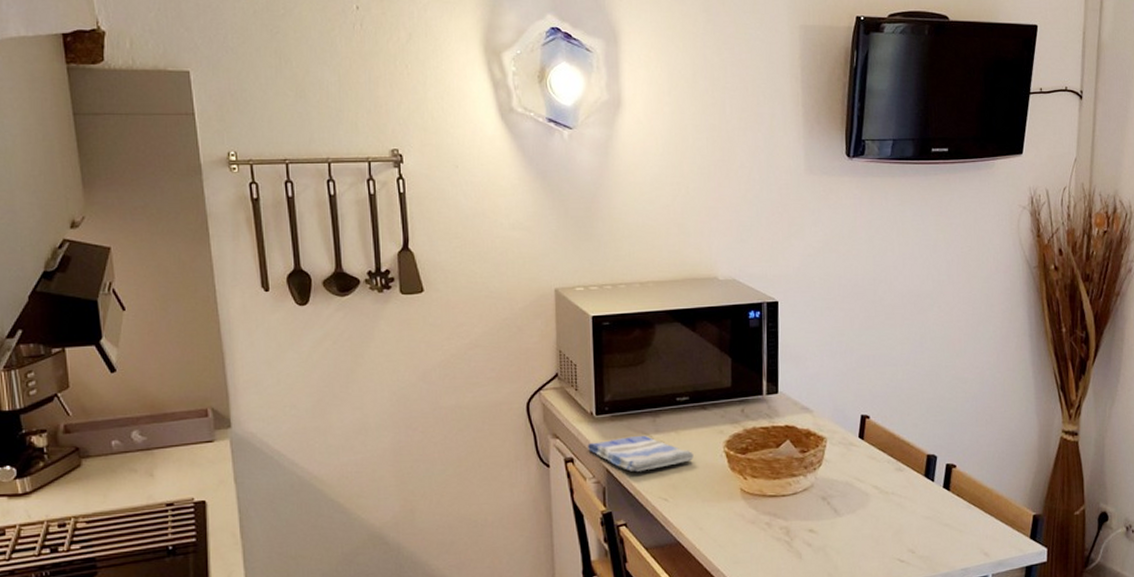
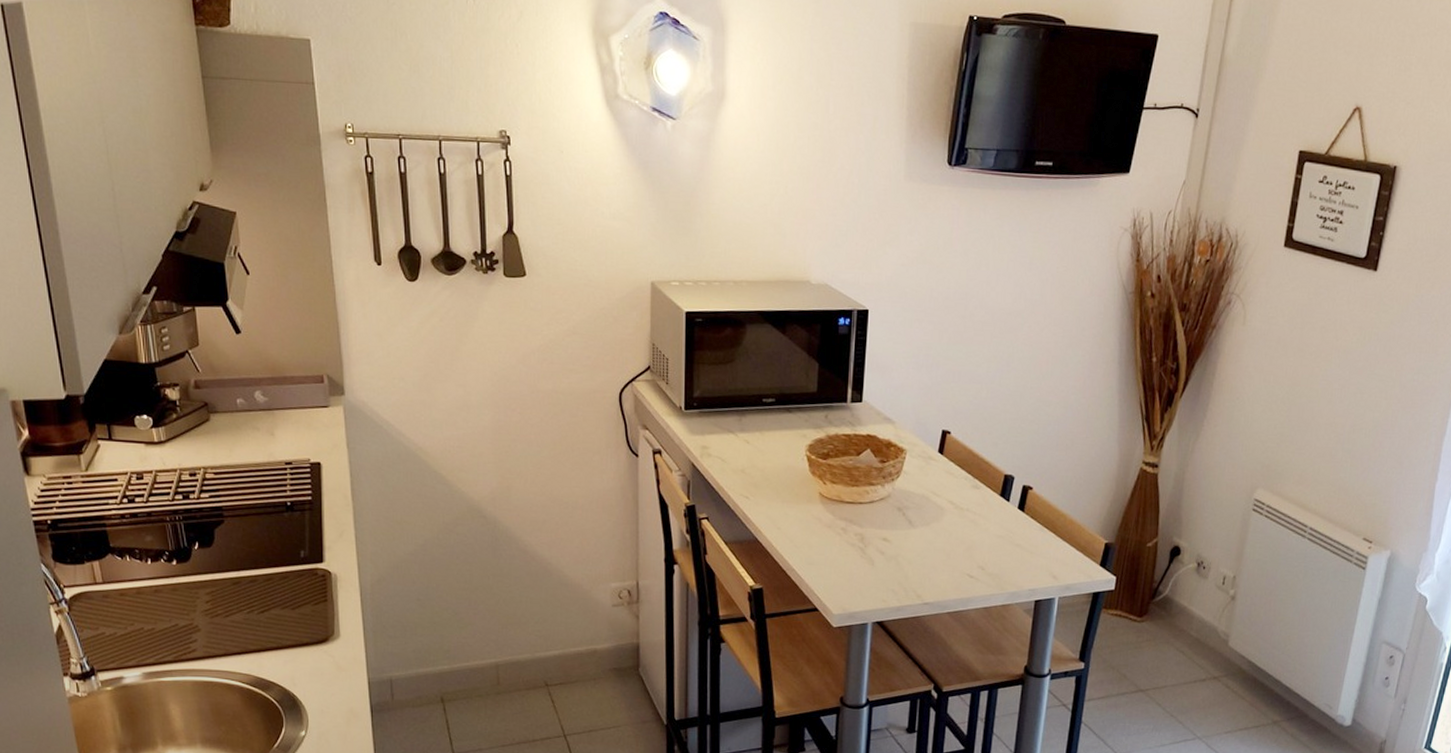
dish towel: present [587,436,694,473] -> none [674,433,776,469]

